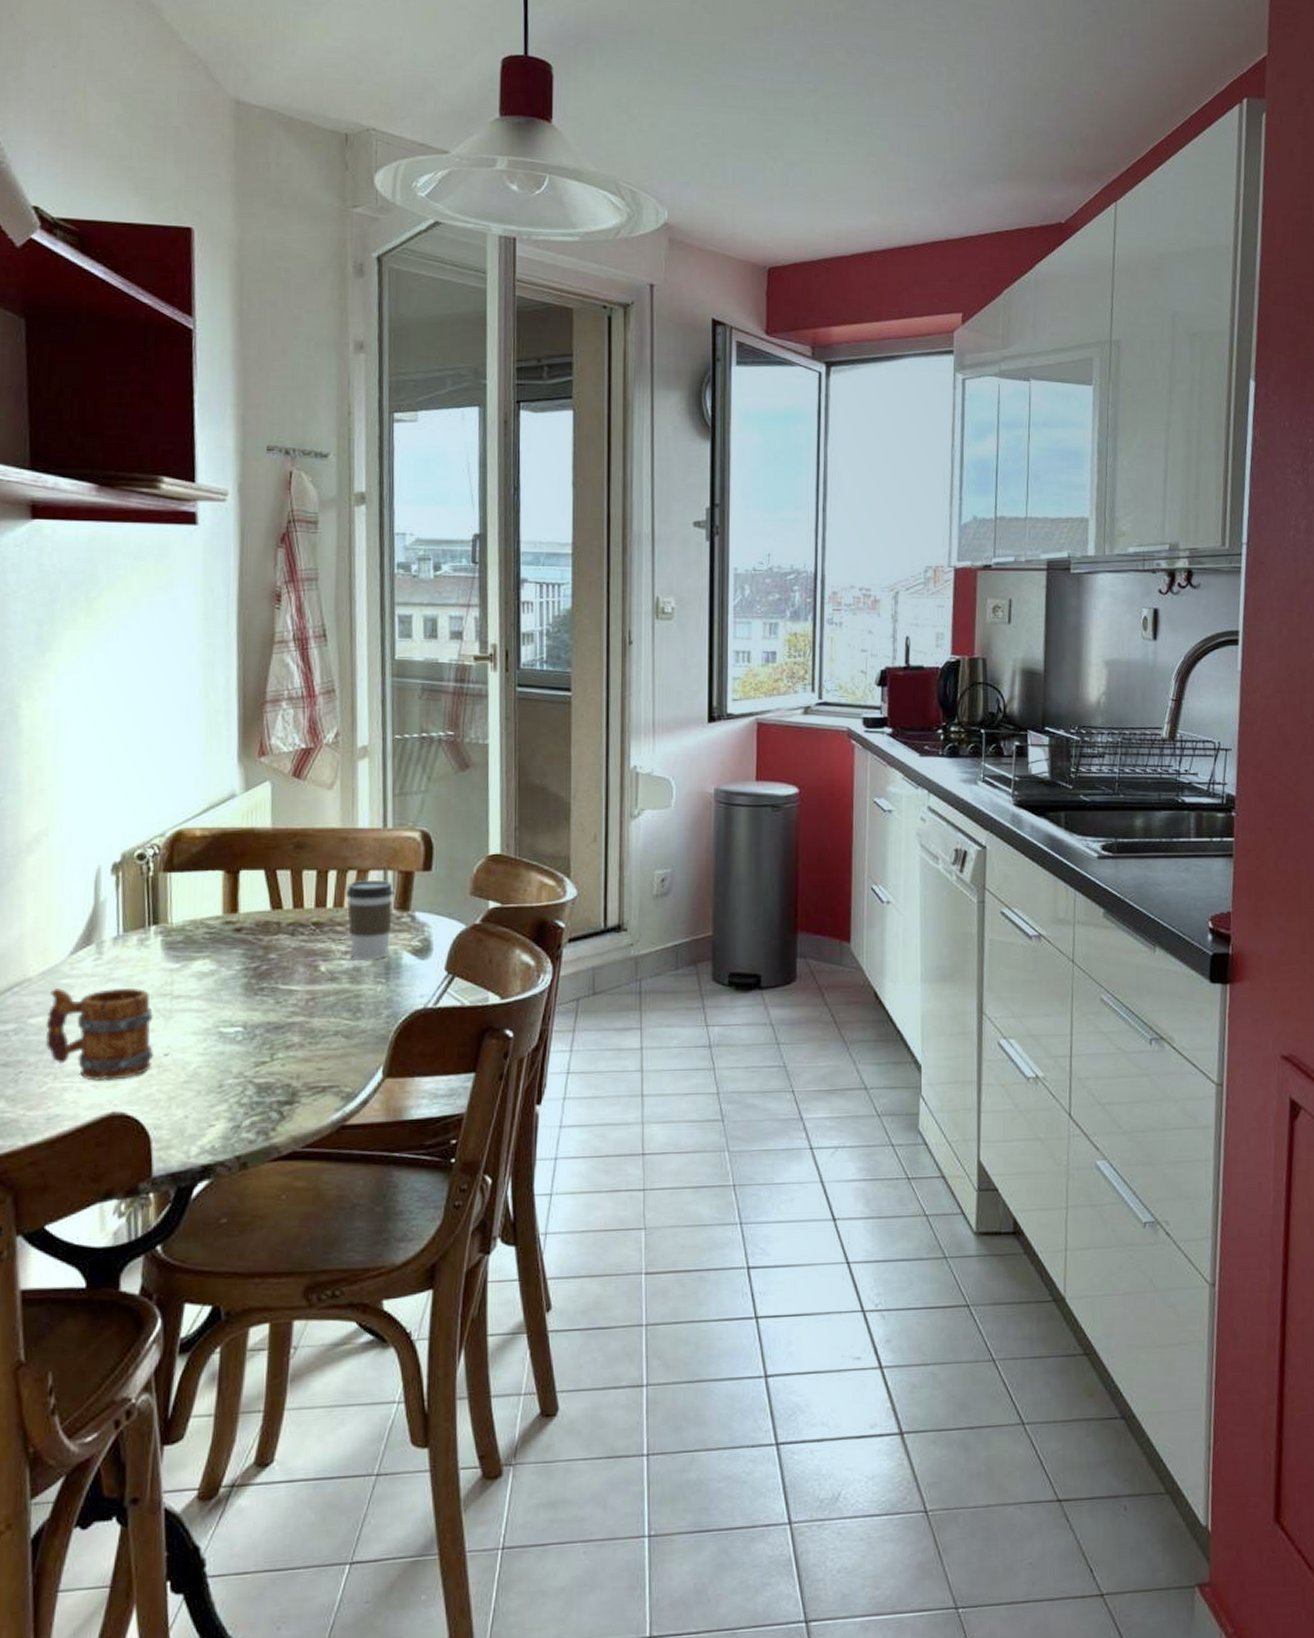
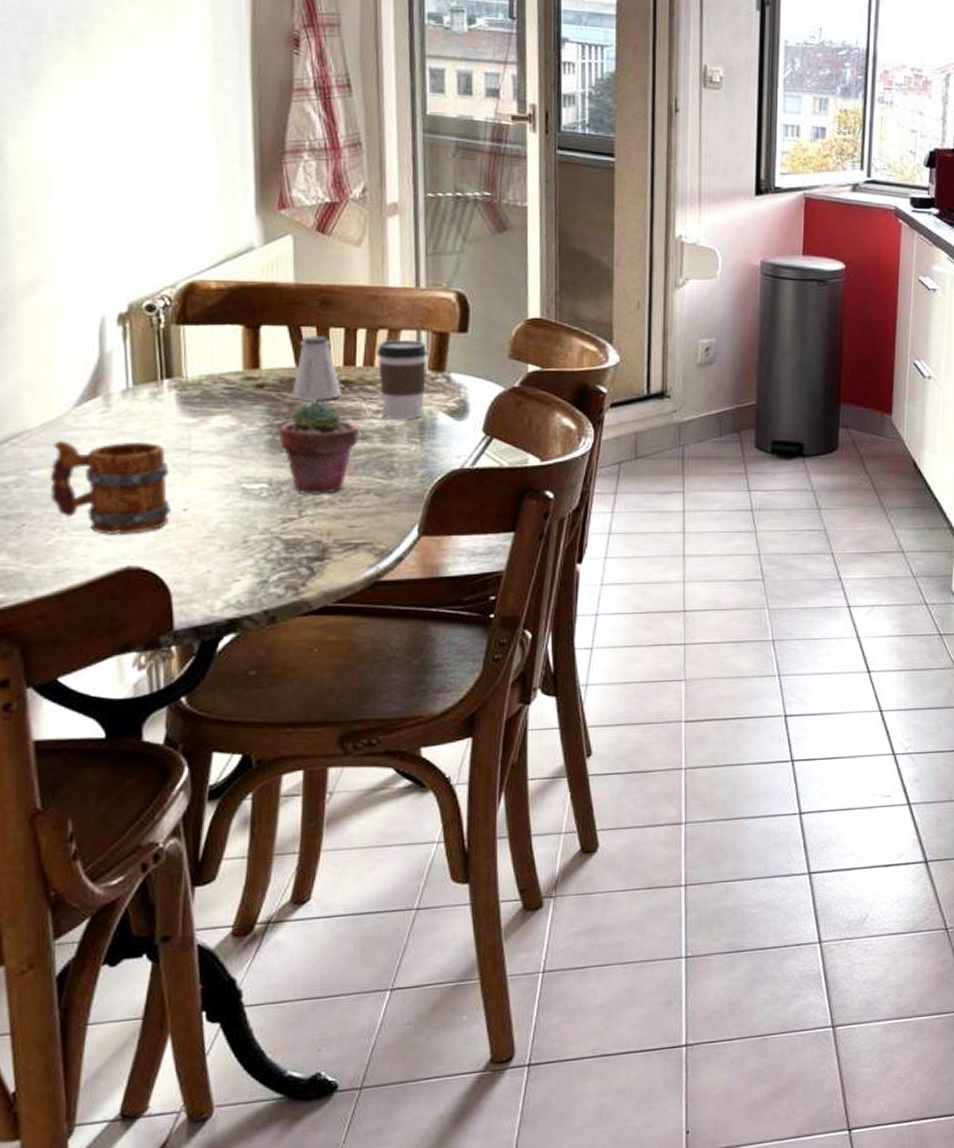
potted succulent: none [255,943,329,1038] -> present [280,400,360,495]
saltshaker: none [267,878,313,943] -> present [292,335,342,401]

